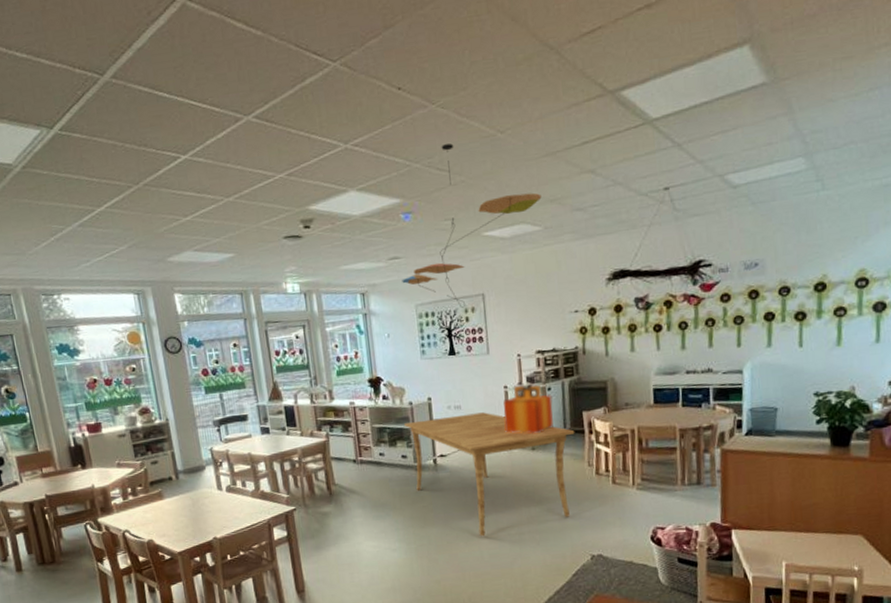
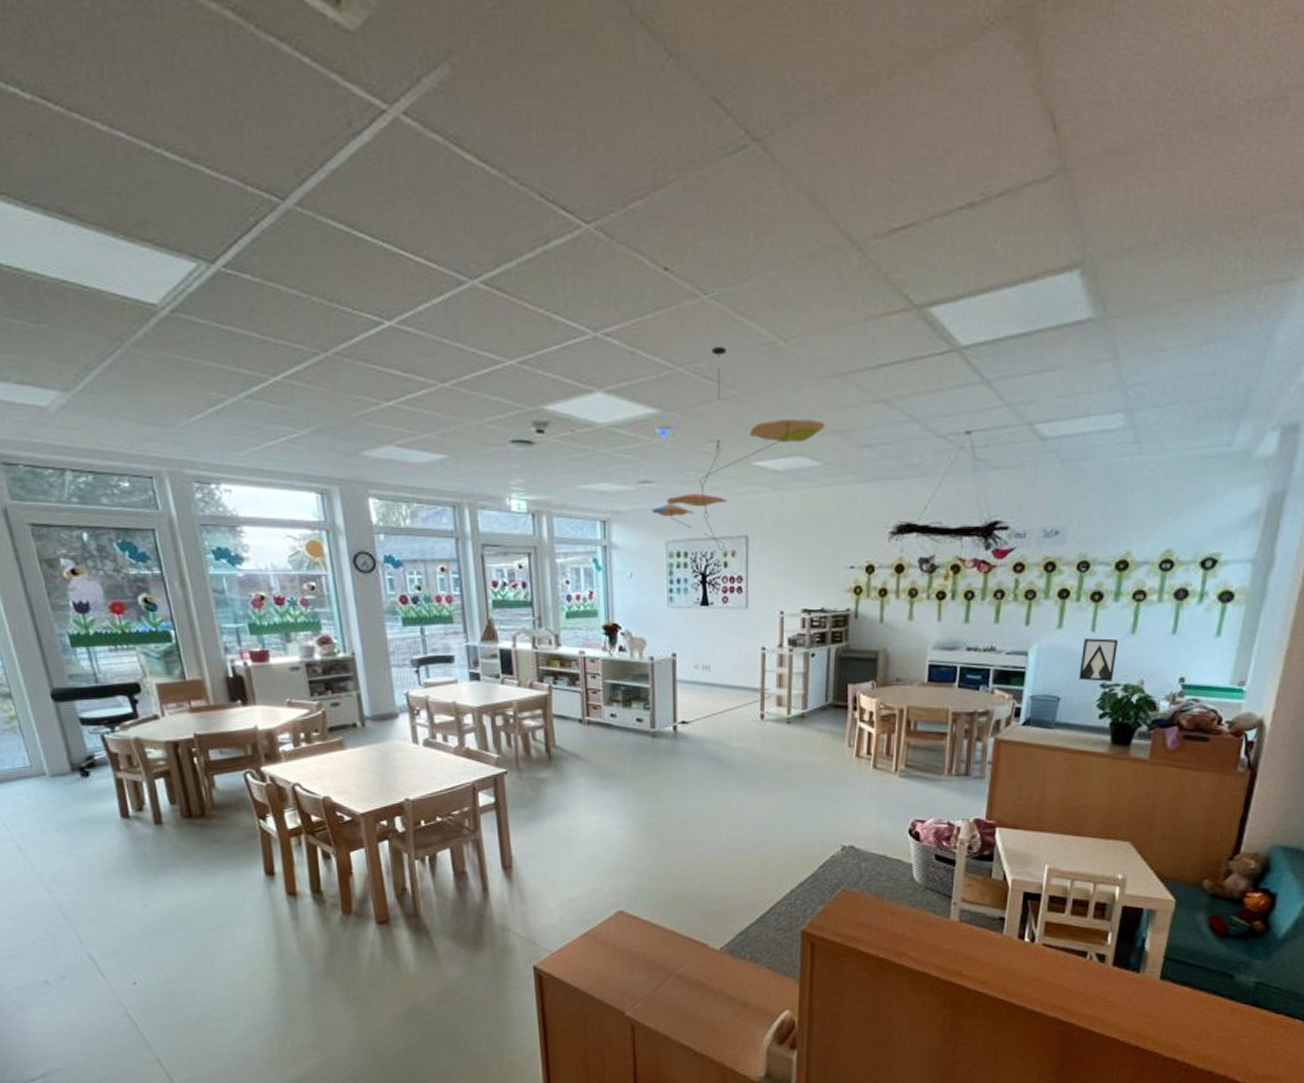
dining table: present [404,412,575,537] -> none [642,676,837,818]
container: present [503,384,553,434] -> none [758,647,815,706]
wall art: none [792,352,826,391] -> present [1079,638,1118,682]

